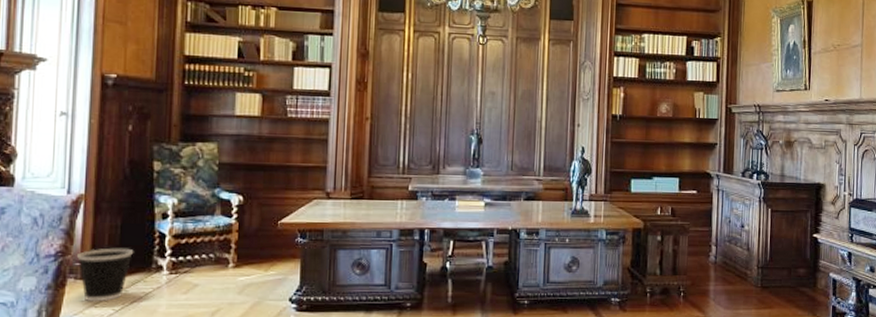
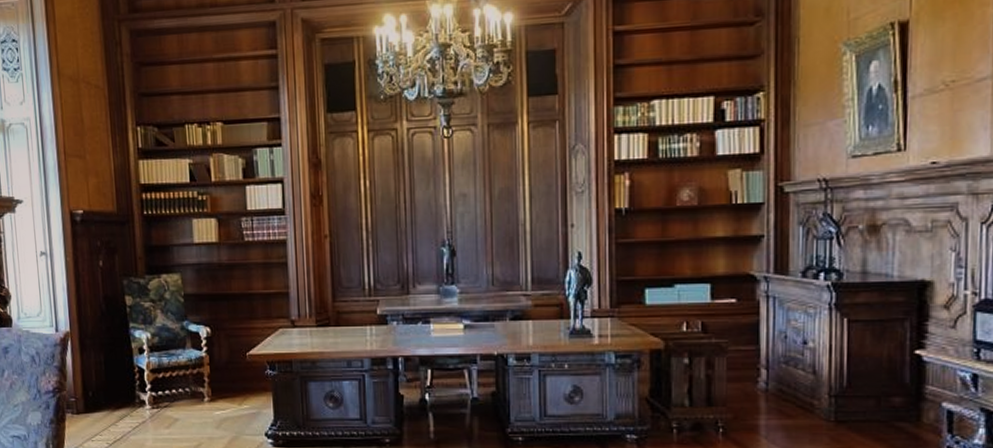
wastebasket: present [76,248,133,302] -> none [70,383,118,436]

